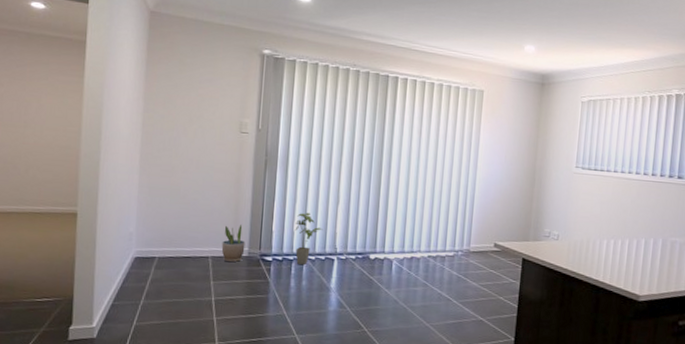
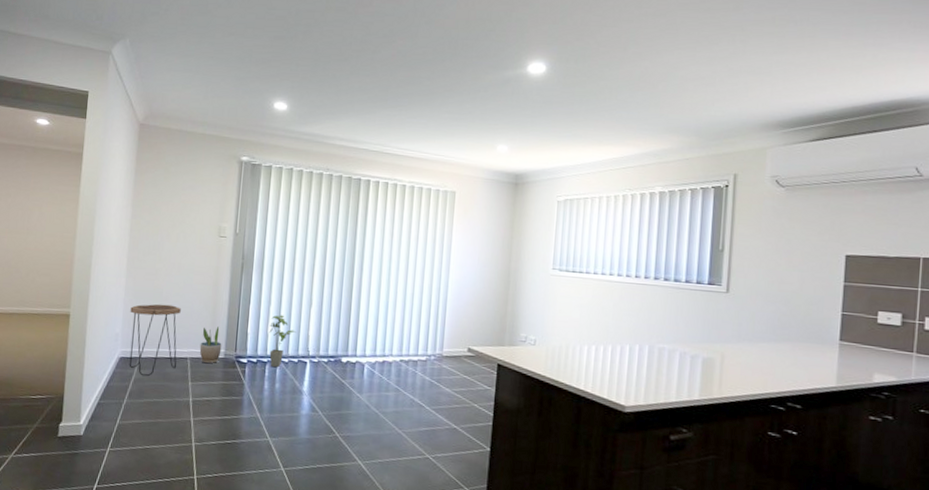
side table: none [145,202,201,277] -> present [129,304,181,377]

